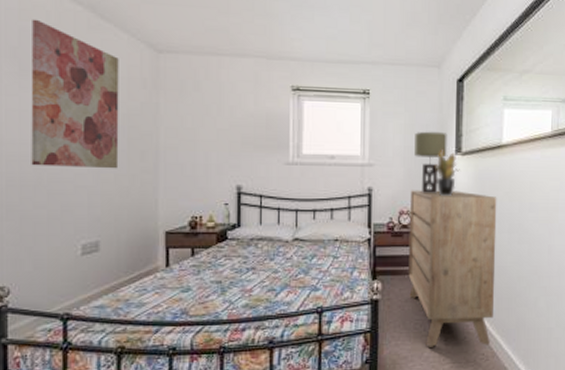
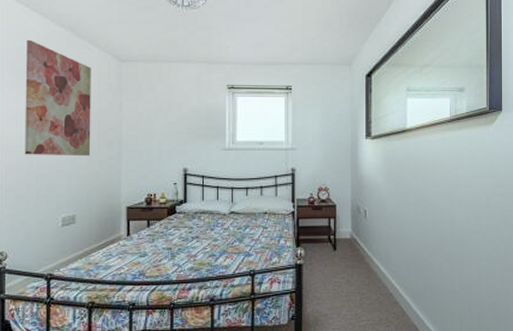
dresser: present [408,190,497,347] -> none [327,170,404,306]
table lamp: present [414,131,447,193] -> none [331,119,358,172]
potted plant: present [435,149,460,196] -> none [348,134,370,174]

